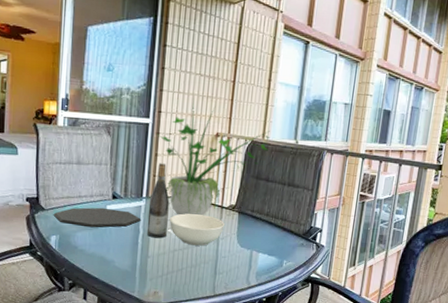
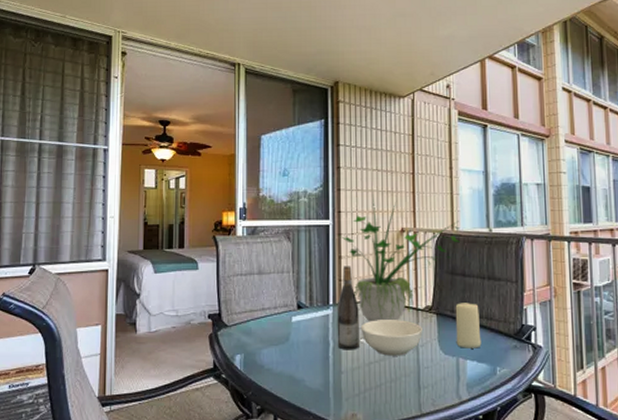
placemat: present [53,207,141,228] -> none [236,319,330,343]
candle: none [252,204,277,244] -> present [455,303,482,349]

